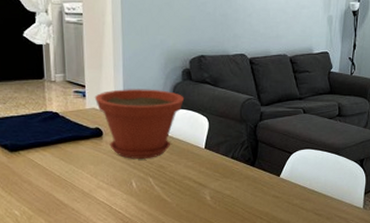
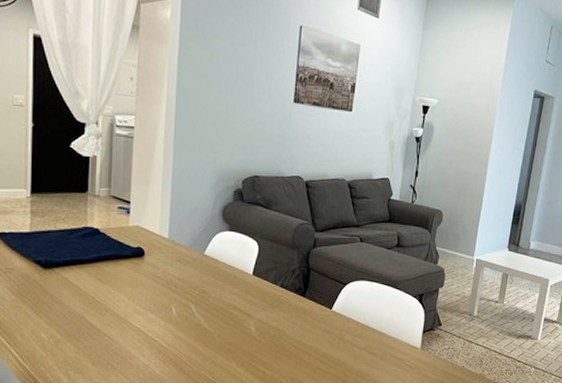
plant pot: present [94,89,185,159] -> none [138,207,235,283]

